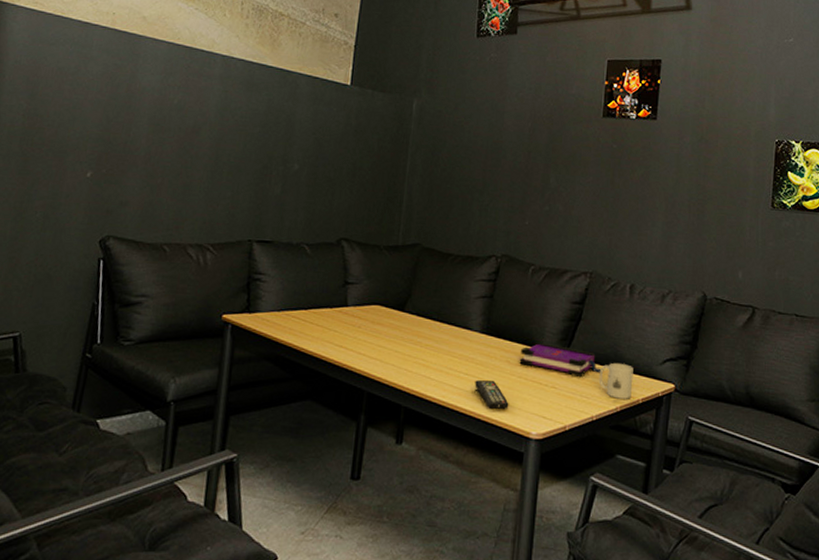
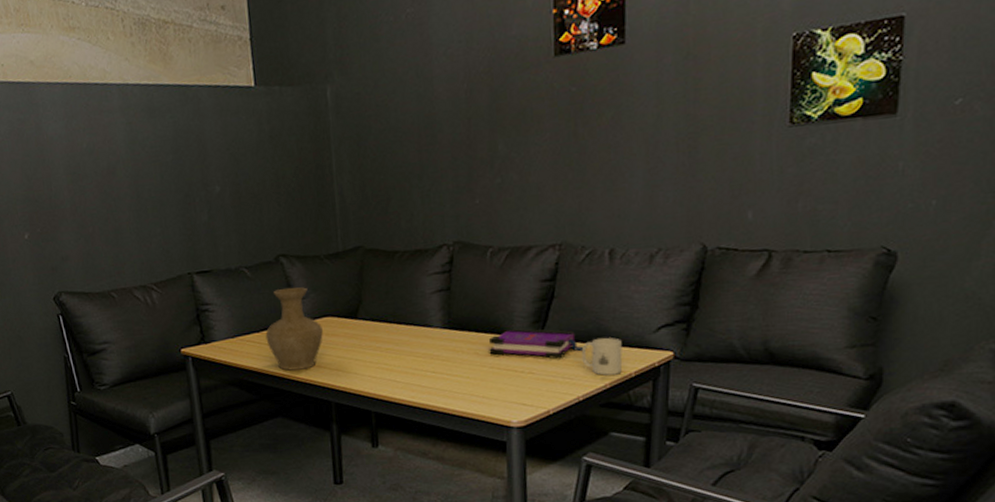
vase: none [312,270,370,354] -> present [265,287,324,371]
remote control: present [475,380,509,409] -> none [444,374,484,403]

